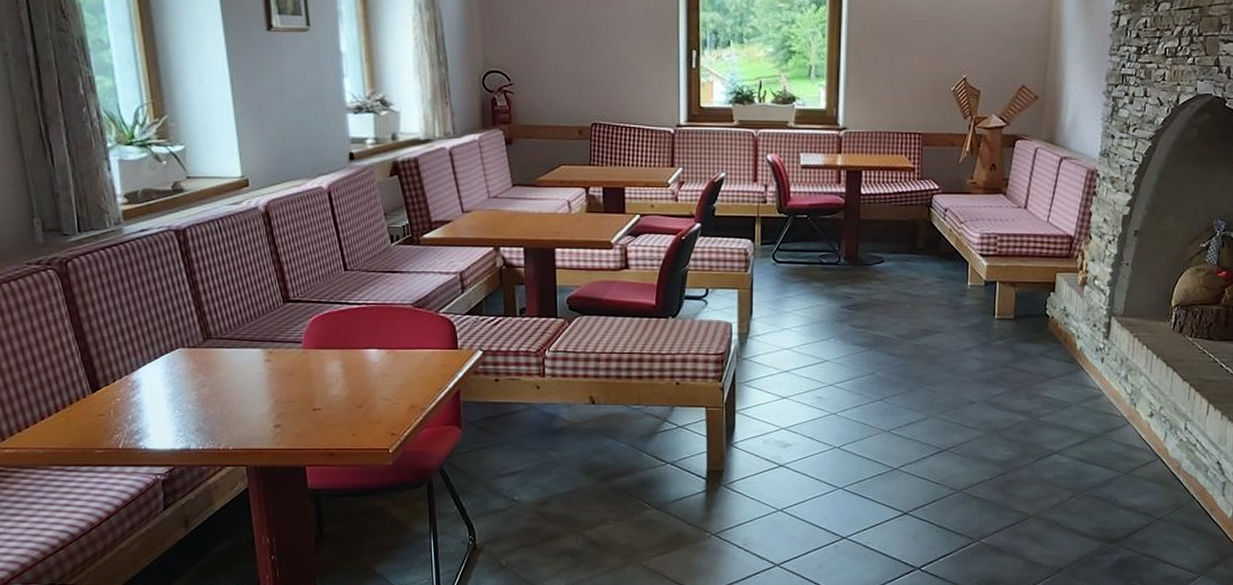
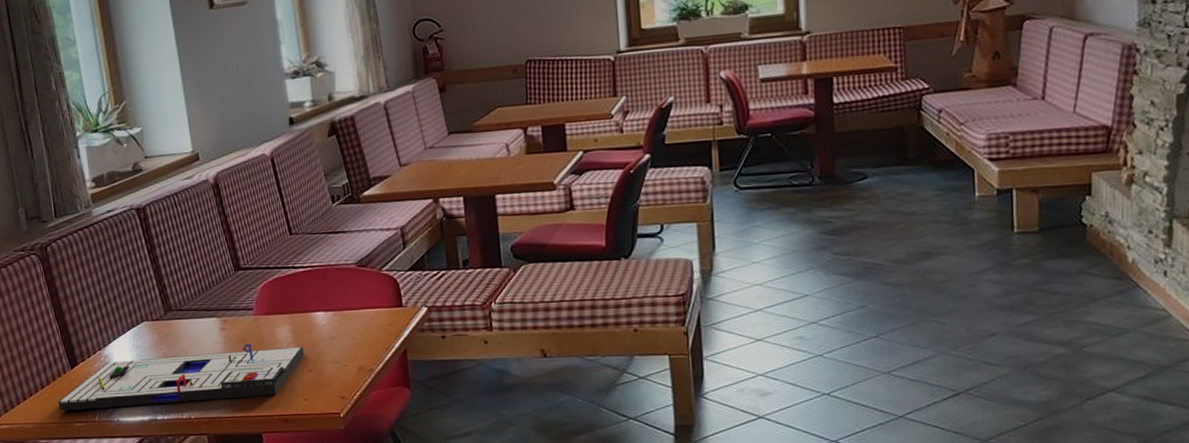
board game: none [75,376,355,437] -> present [58,343,305,411]

